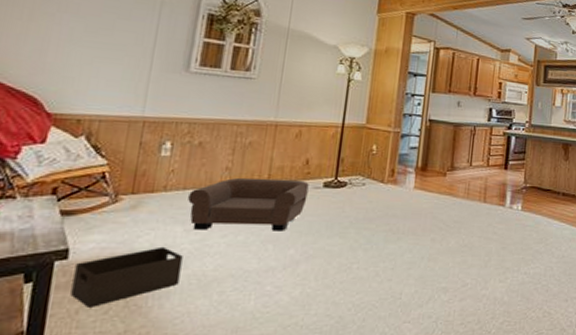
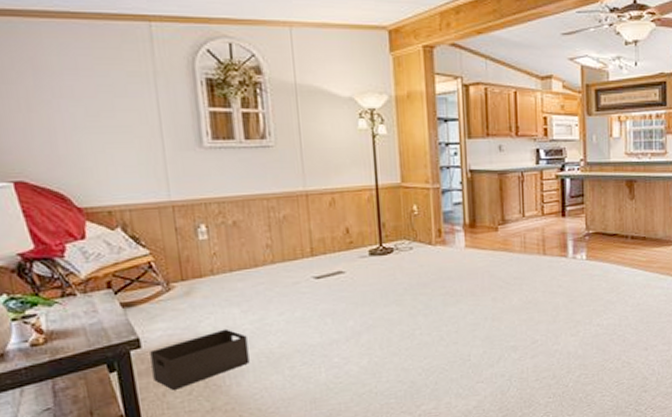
dog bed: present [188,177,309,231] -> none [237,250,356,310]

